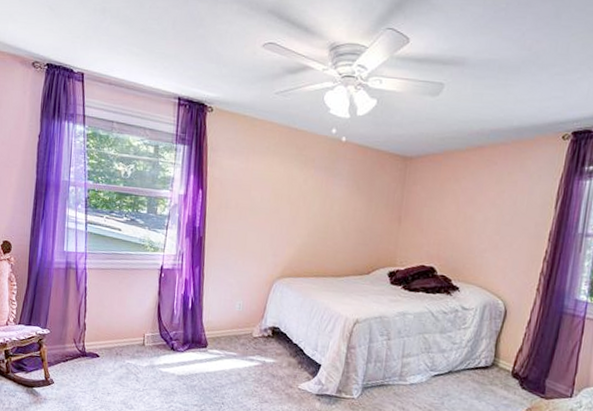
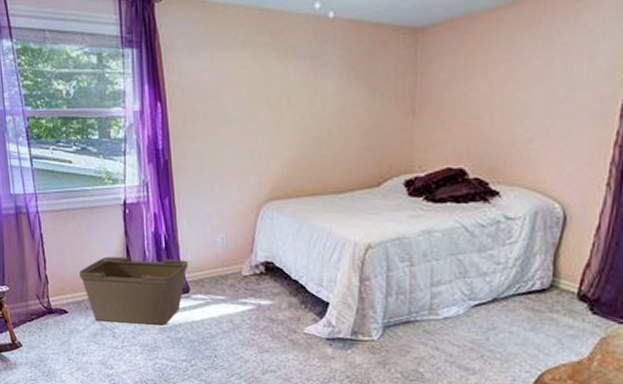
bicycle basket: none [114,311,209,374] -> present [79,256,188,325]

